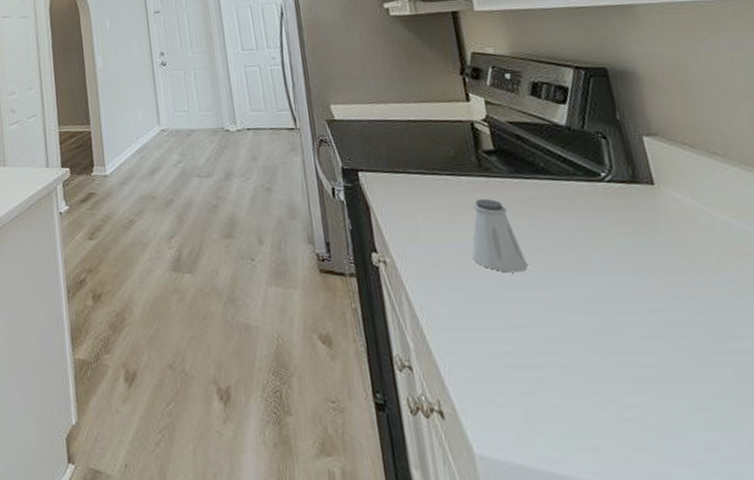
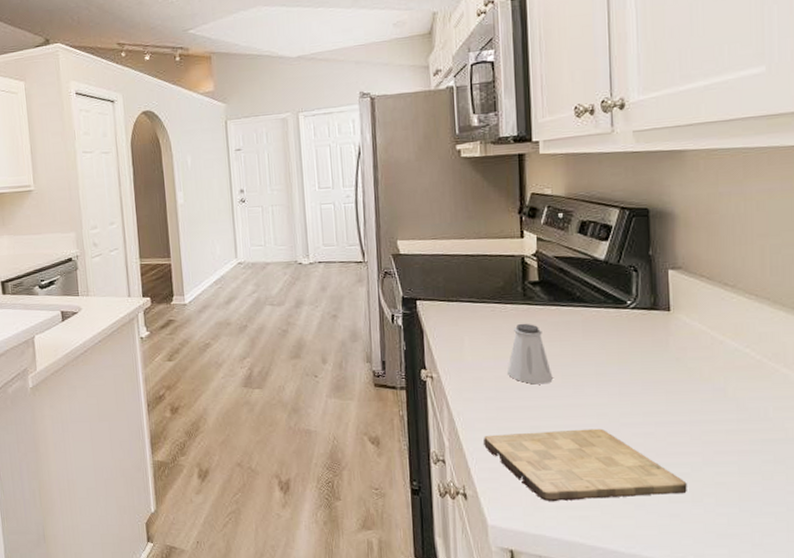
cutting board: none [455,329,722,426] -> present [484,428,687,502]

